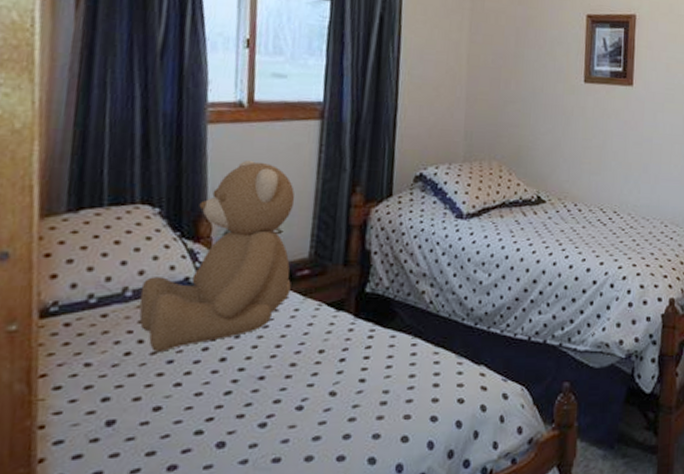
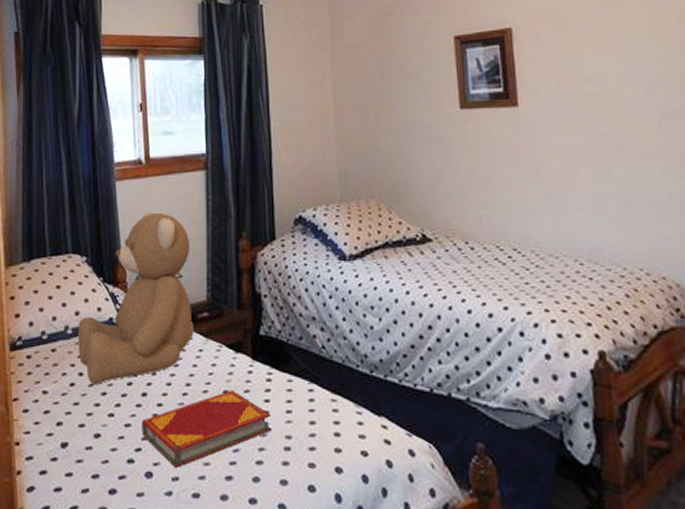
hardback book: none [215,349,370,435] -> present [142,390,272,469]

